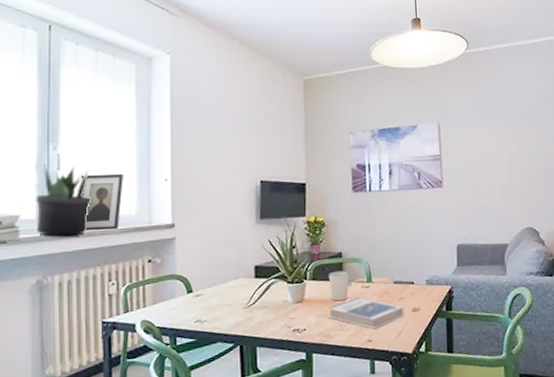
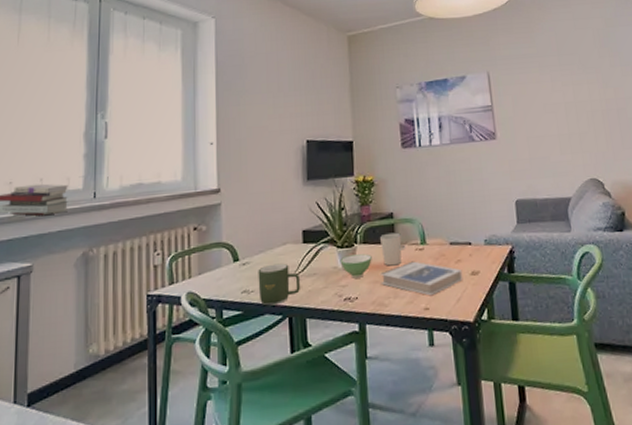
planter: present [36,163,92,237] -> none [83,132,138,207]
picture frame: present [81,173,123,231] -> none [127,139,169,200]
mug: none [211,296,251,335] -> present [258,263,300,306]
bowl: none [290,289,320,312] -> present [340,254,372,278]

